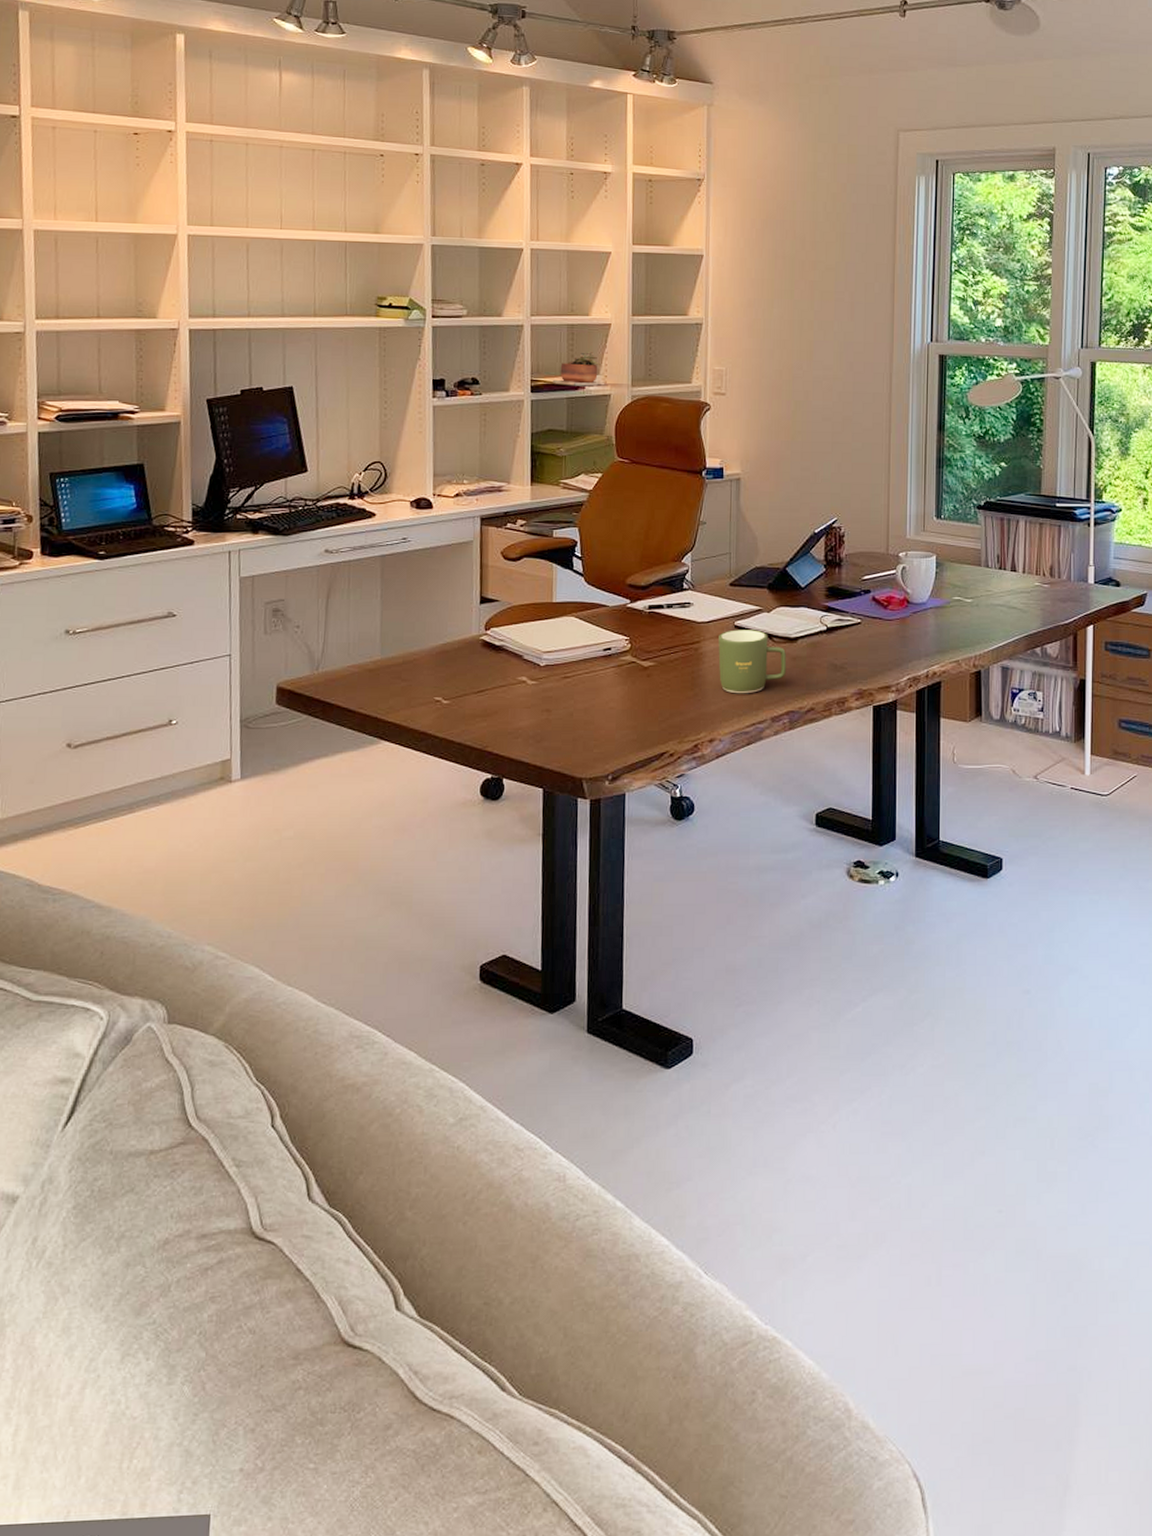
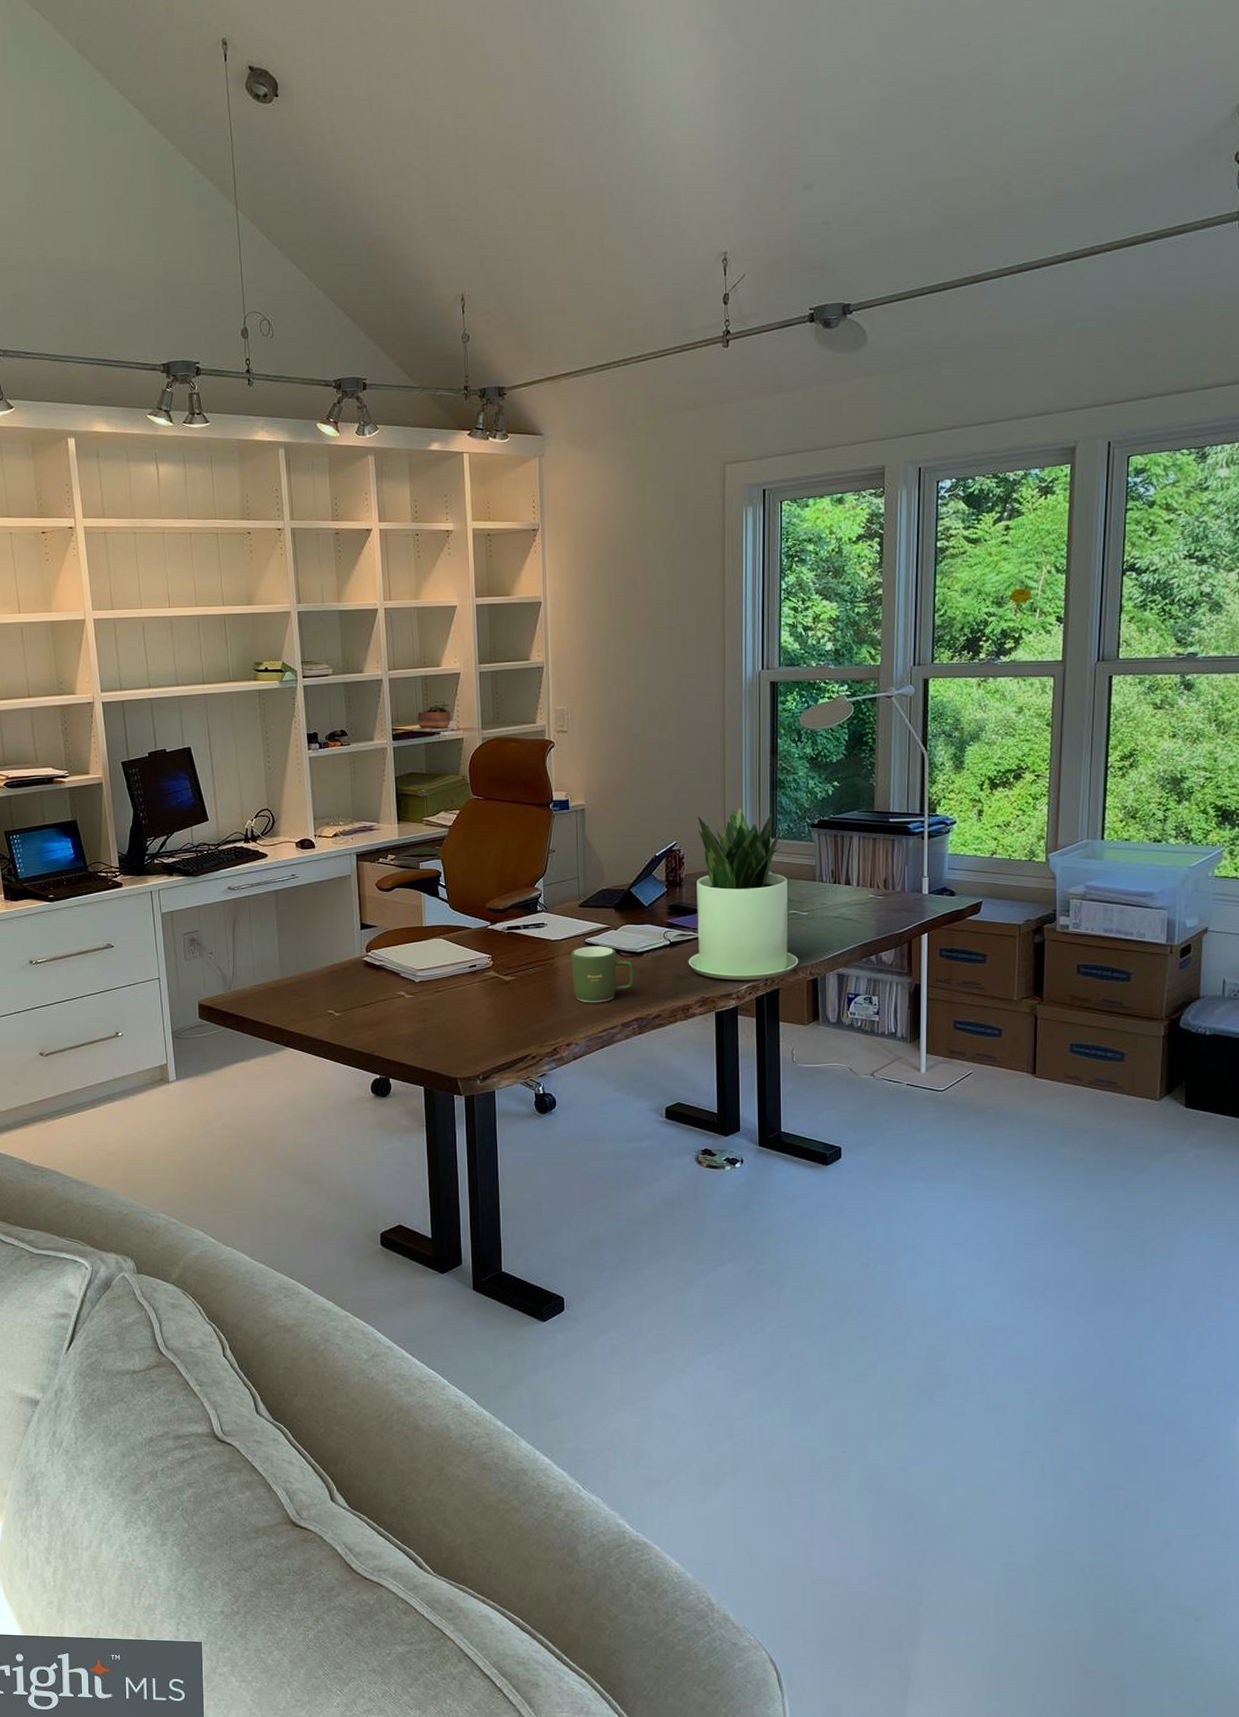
planter: none [845,484,962,672] -> present [688,807,799,981]

